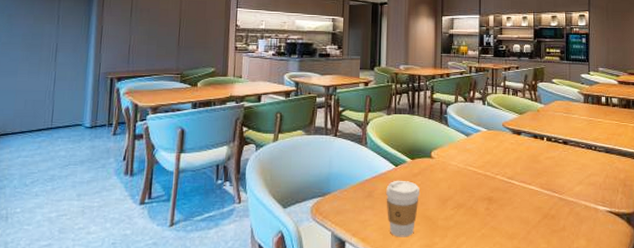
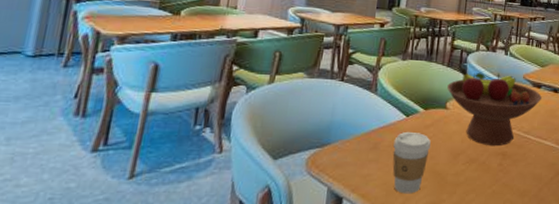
fruit bowl: none [431,118,522,192] -> present [447,67,542,147]

